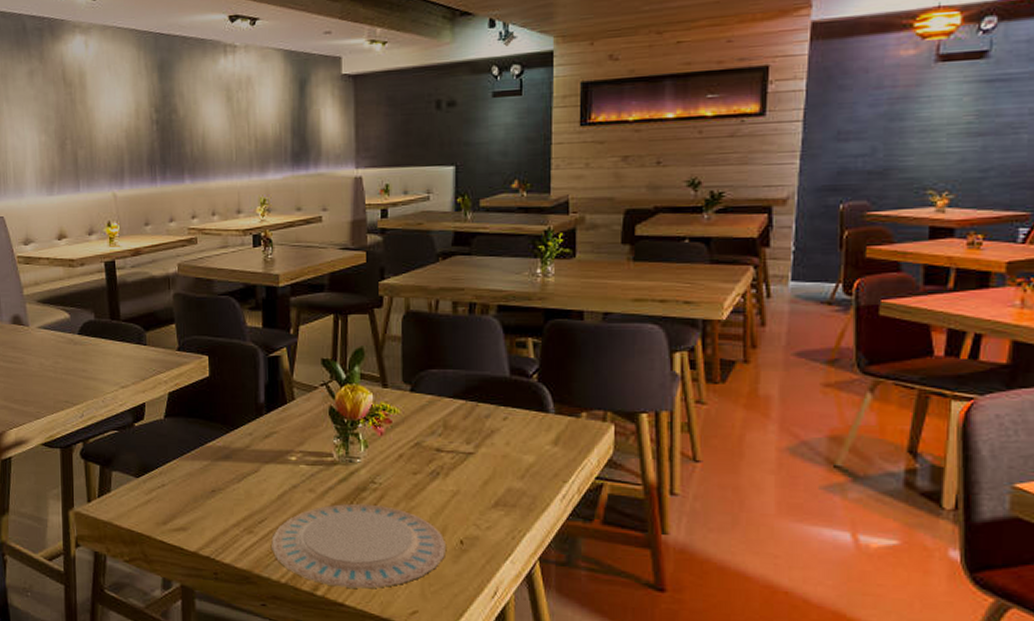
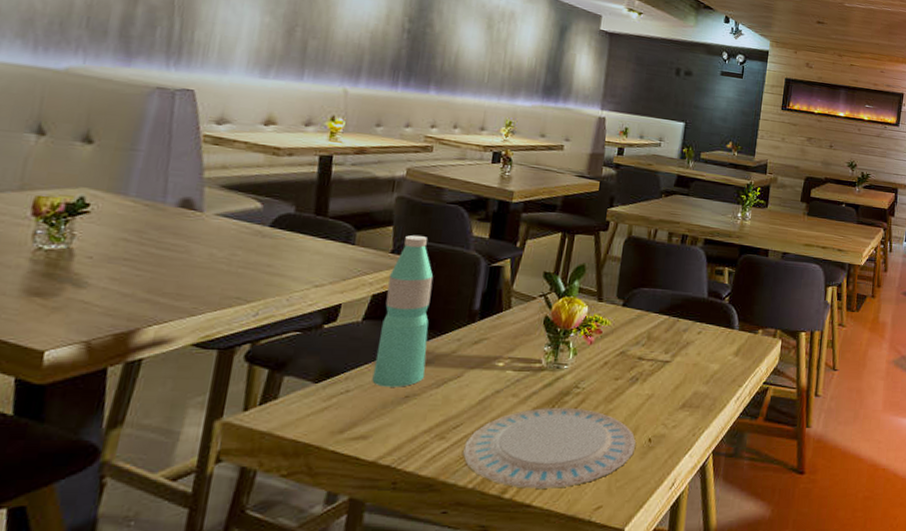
water bottle: none [180,330,226,482] -> present [372,235,434,387]

